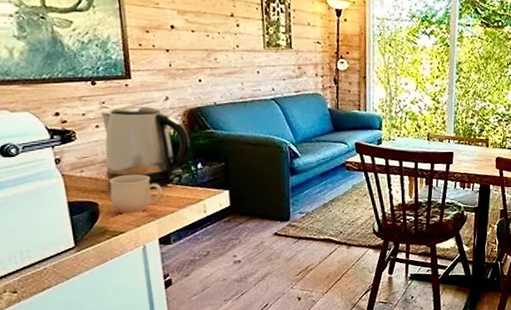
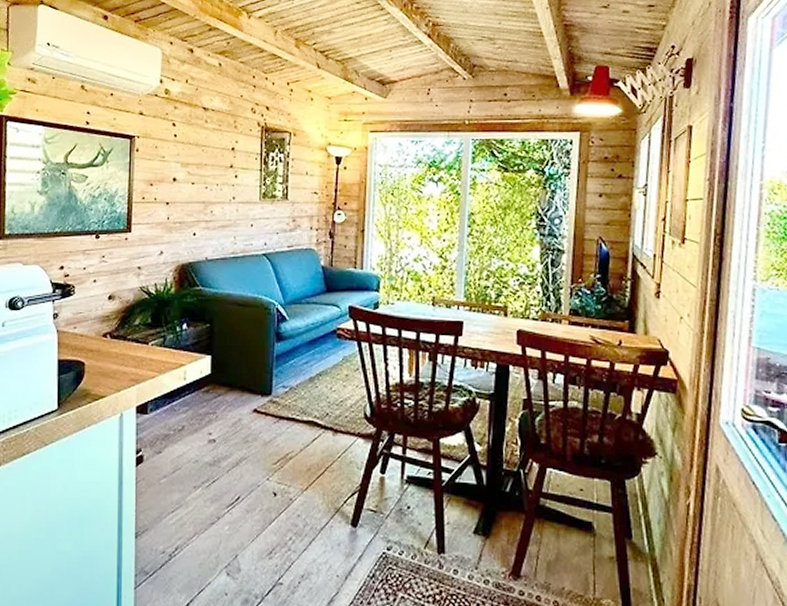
kettle: present [101,105,191,189] -> none [96,260,179,350]
mug: present [109,174,163,214] -> none [97,332,146,377]

